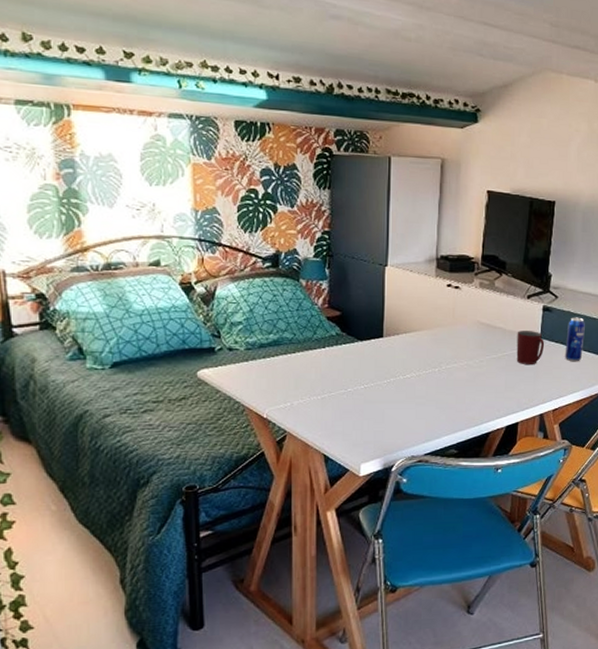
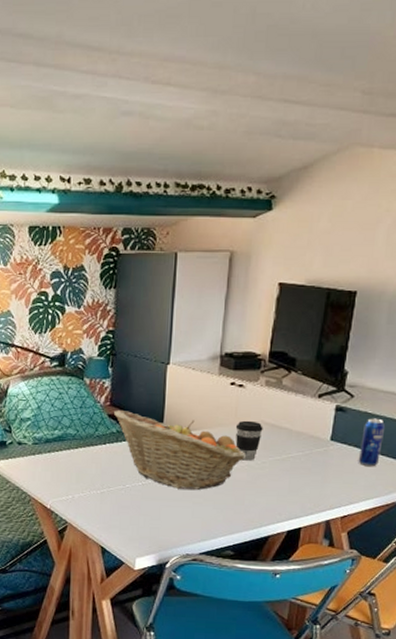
fruit basket: none [333,313,464,390] -> present [114,410,246,490]
coffee cup: none [453,321,479,360] -> present [235,420,263,461]
mug: present [516,331,545,364] -> none [302,432,336,468]

